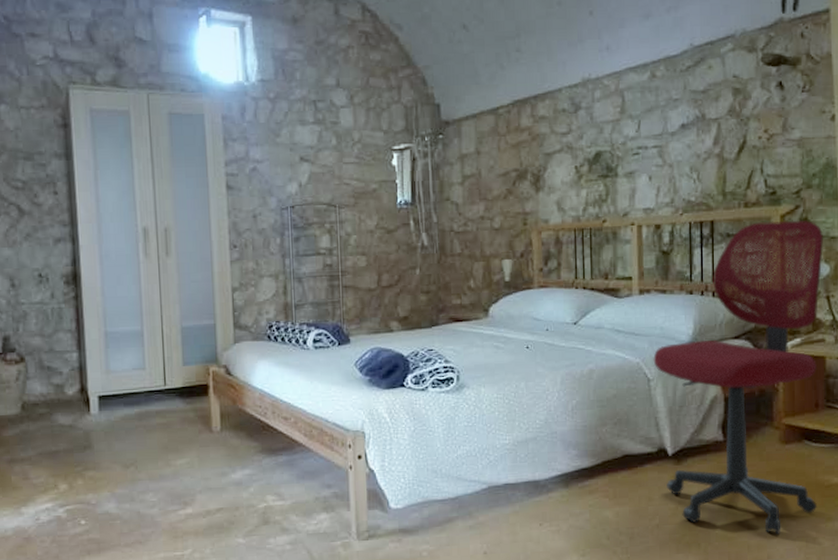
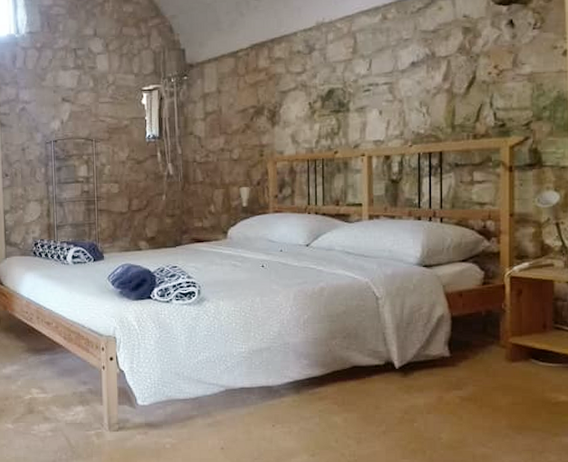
chair: present [653,220,824,534] -> none [381,150,554,446]

